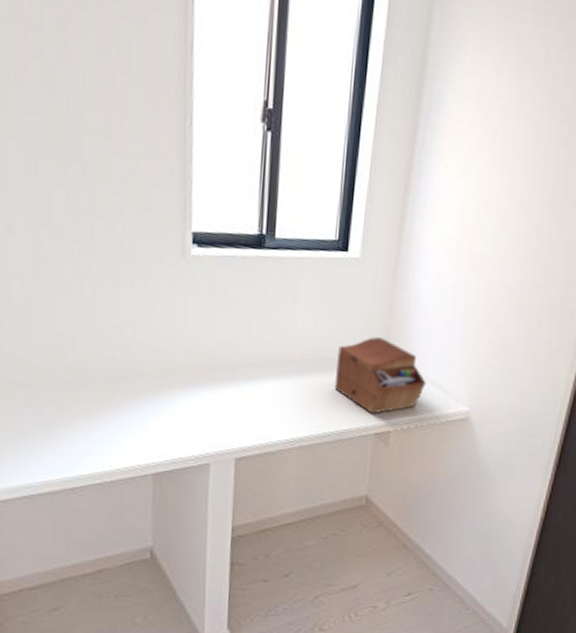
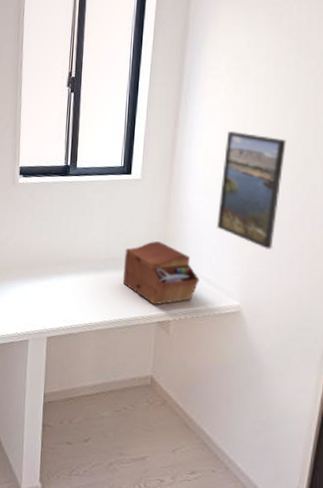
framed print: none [449,203,531,348] -> present [217,130,286,249]

